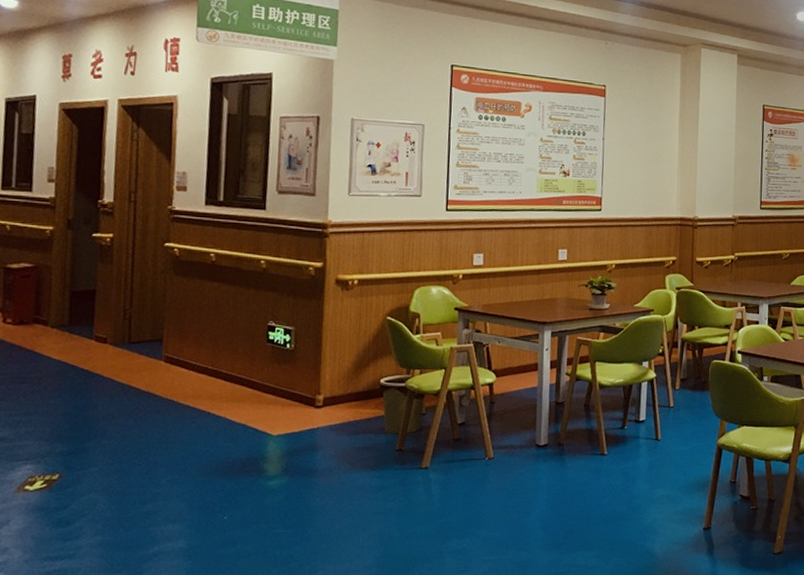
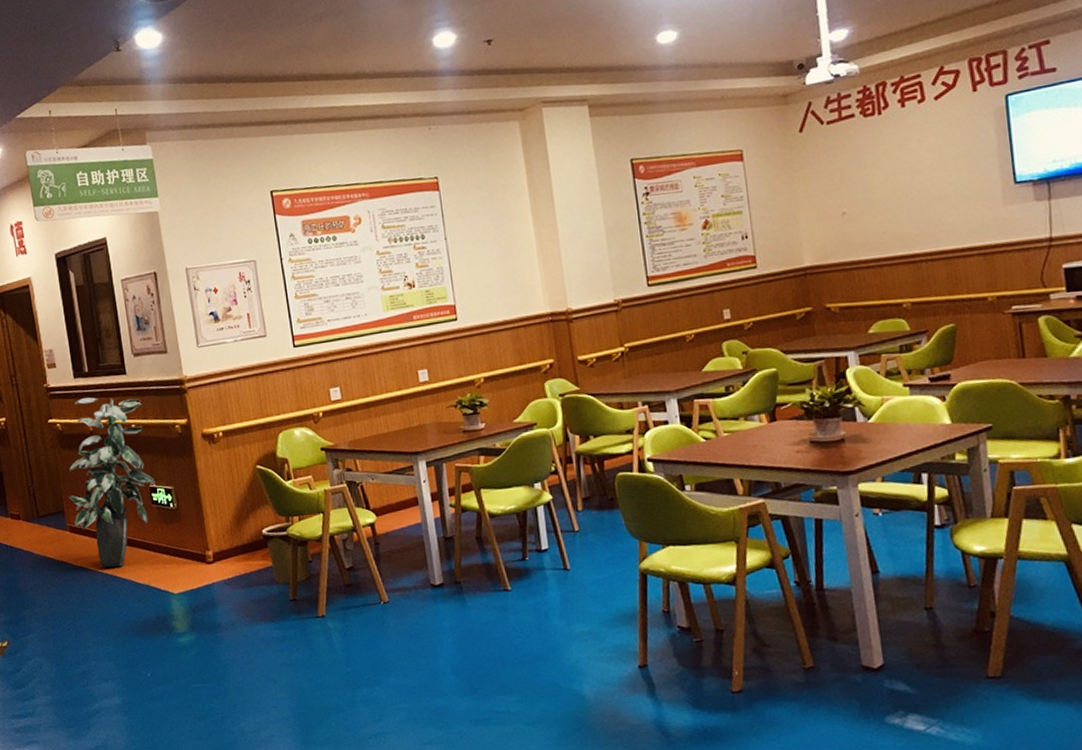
indoor plant: none [171,227,277,404] -> present [68,397,155,568]

